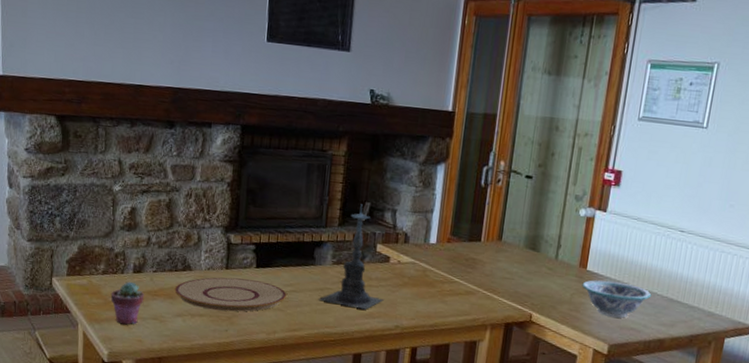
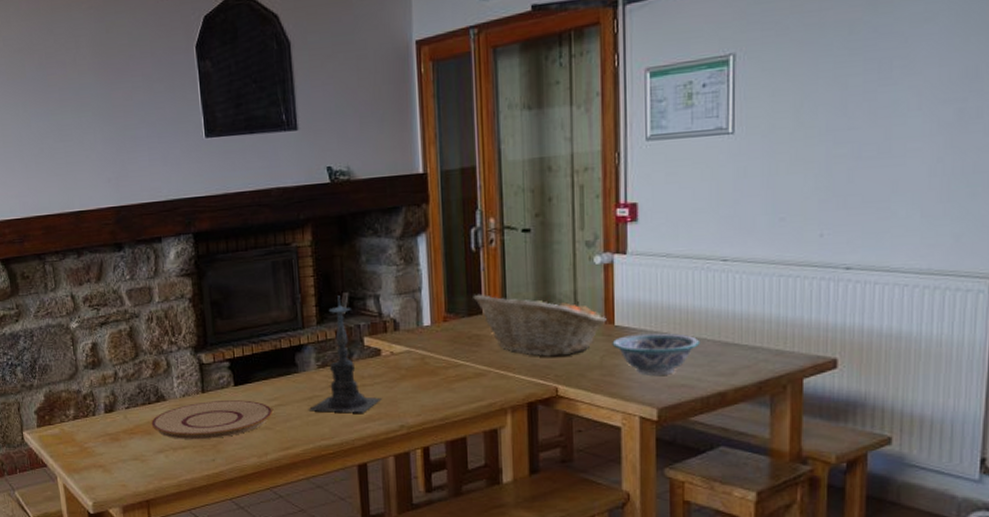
potted succulent: present [110,281,145,325] -> none [85,423,121,471]
fruit basket: none [475,223,581,289] -> present [473,293,607,357]

